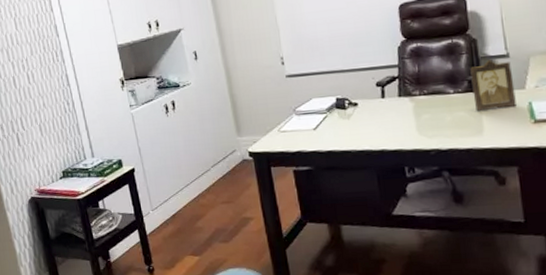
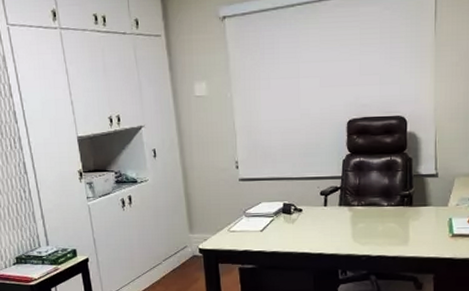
photo frame: present [470,60,516,112] -> none [403,178,439,224]

